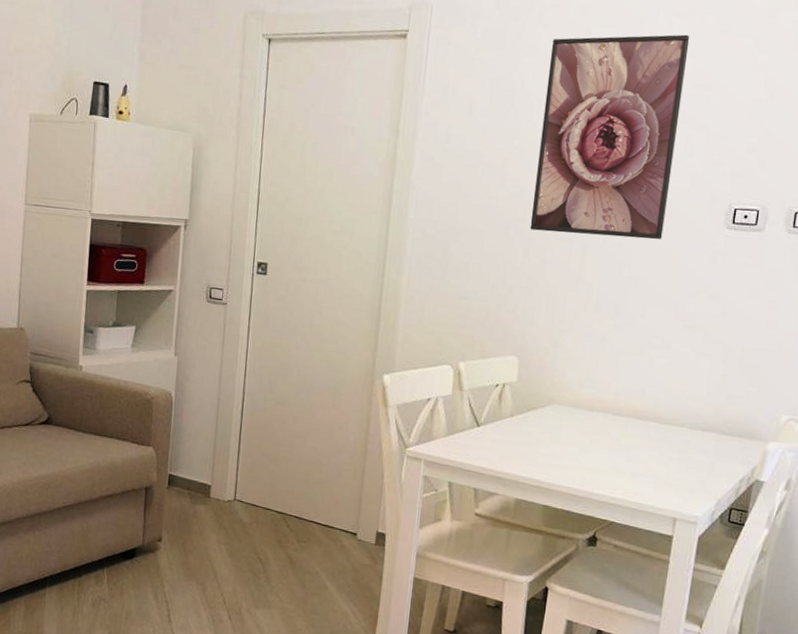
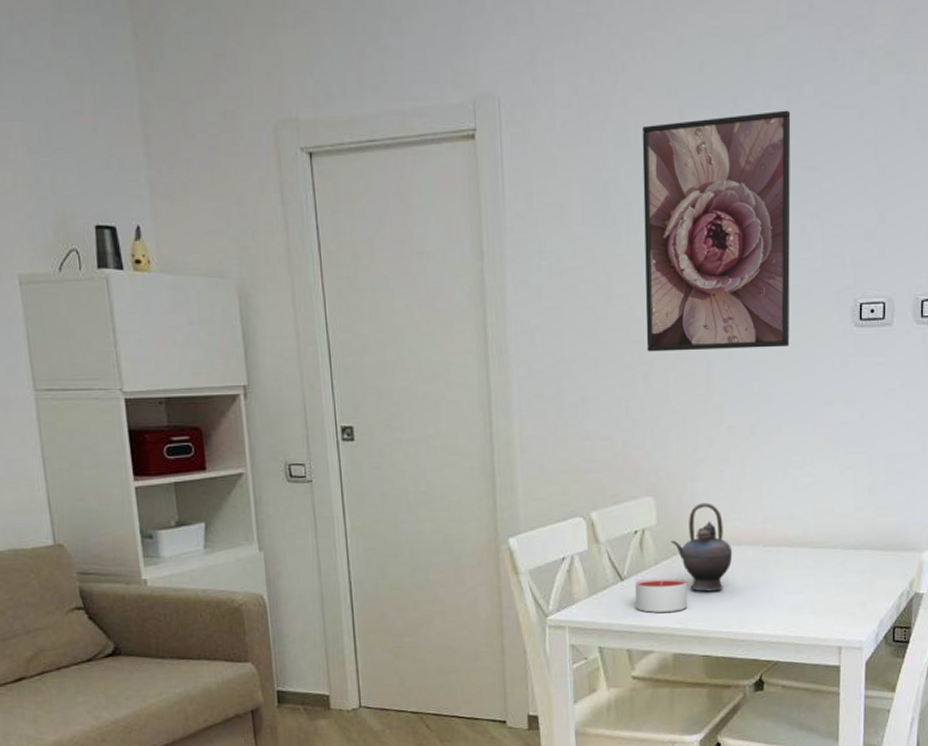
candle: none [487,427,538,462] -> present [635,577,688,613]
teapot: none [528,368,584,449] -> present [671,502,733,592]

